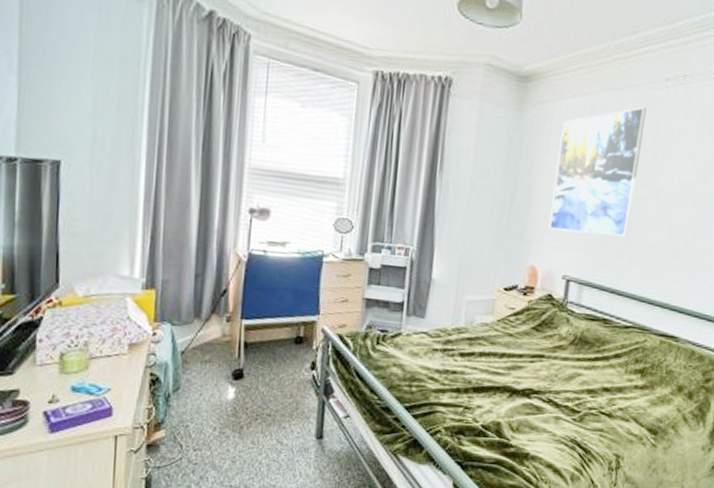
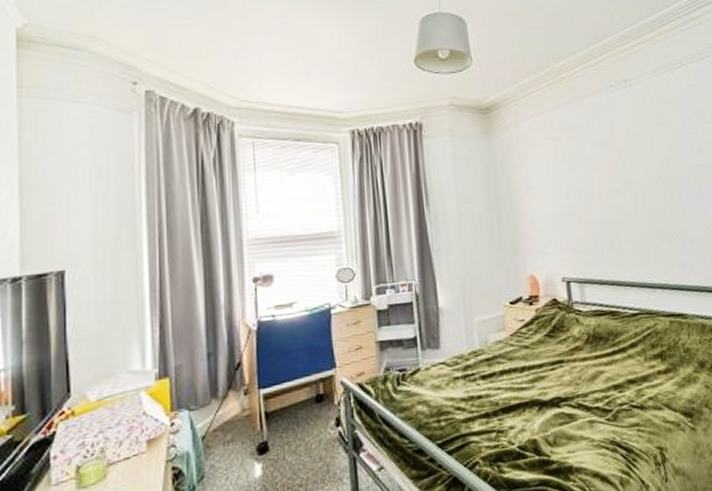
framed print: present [549,107,647,237] -> none [529,113,613,237]

